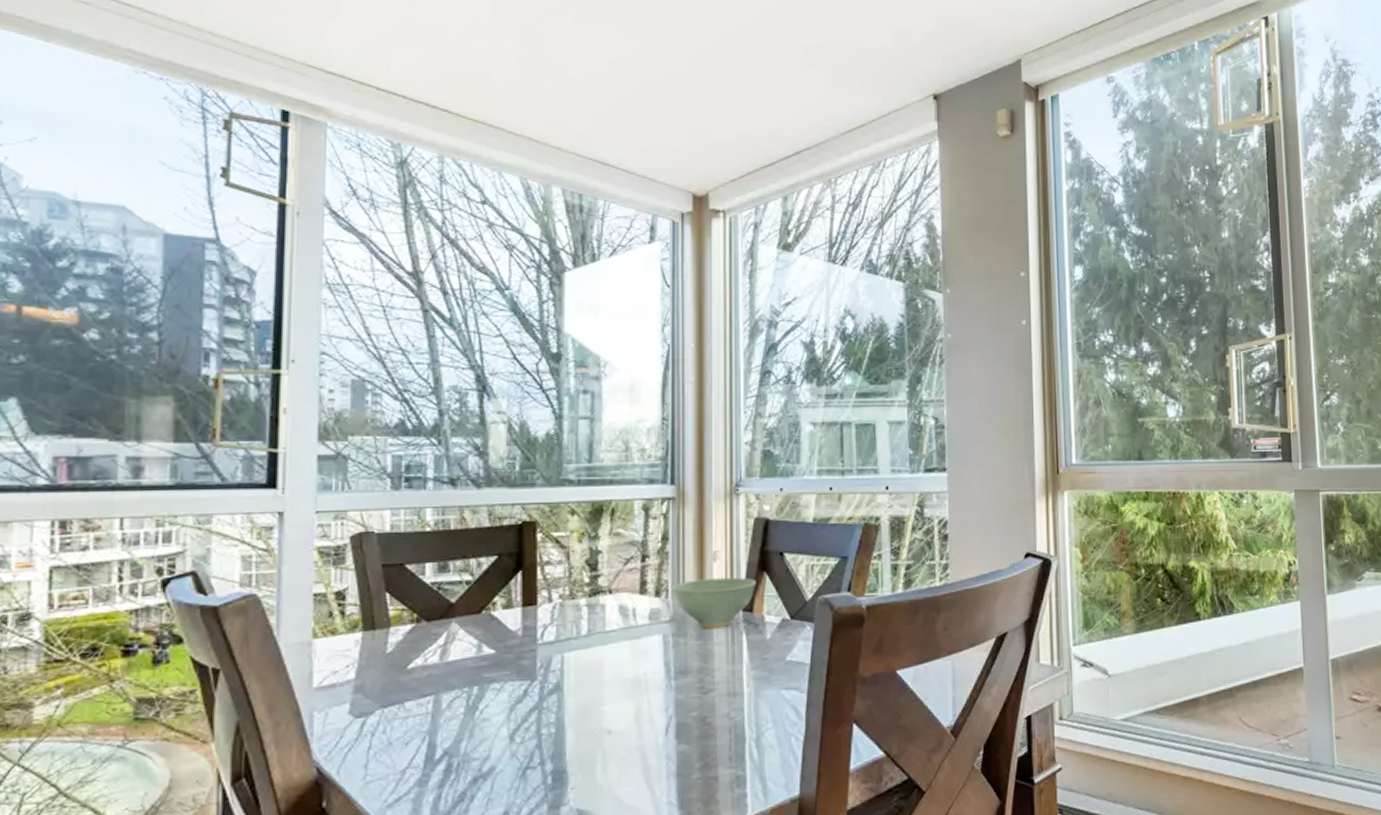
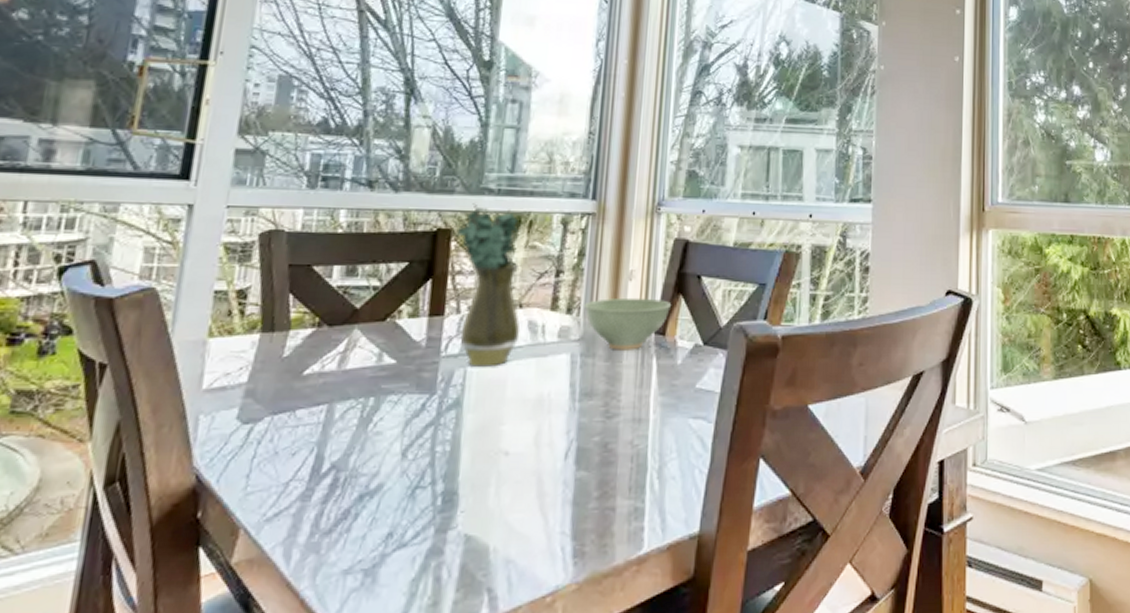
vase: none [541,495,612,652] -> present [456,203,521,367]

